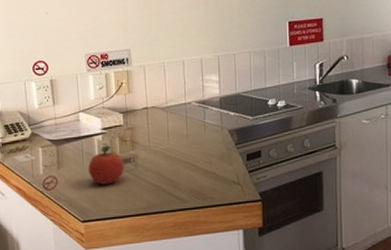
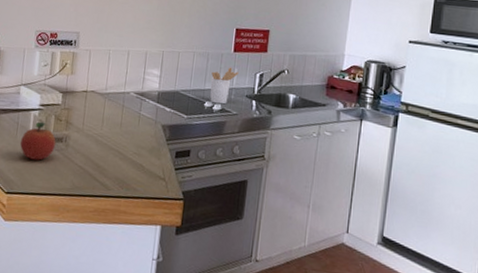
utensil holder: none [271,61,299,100] -> present [210,67,240,104]

